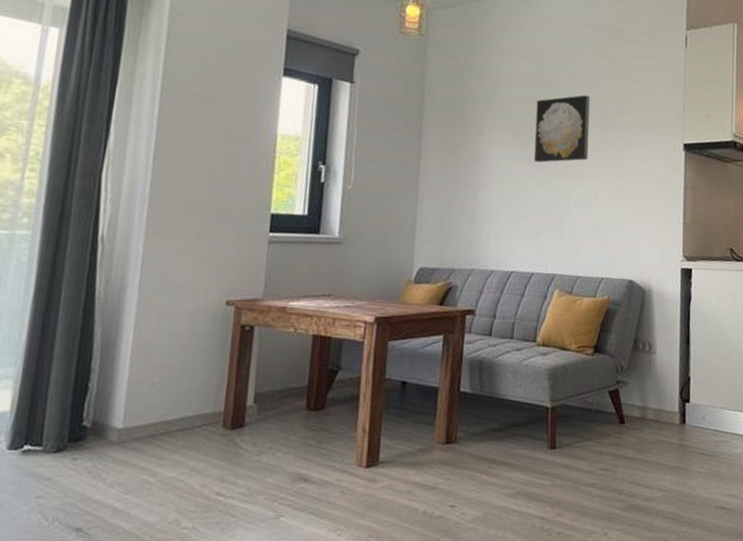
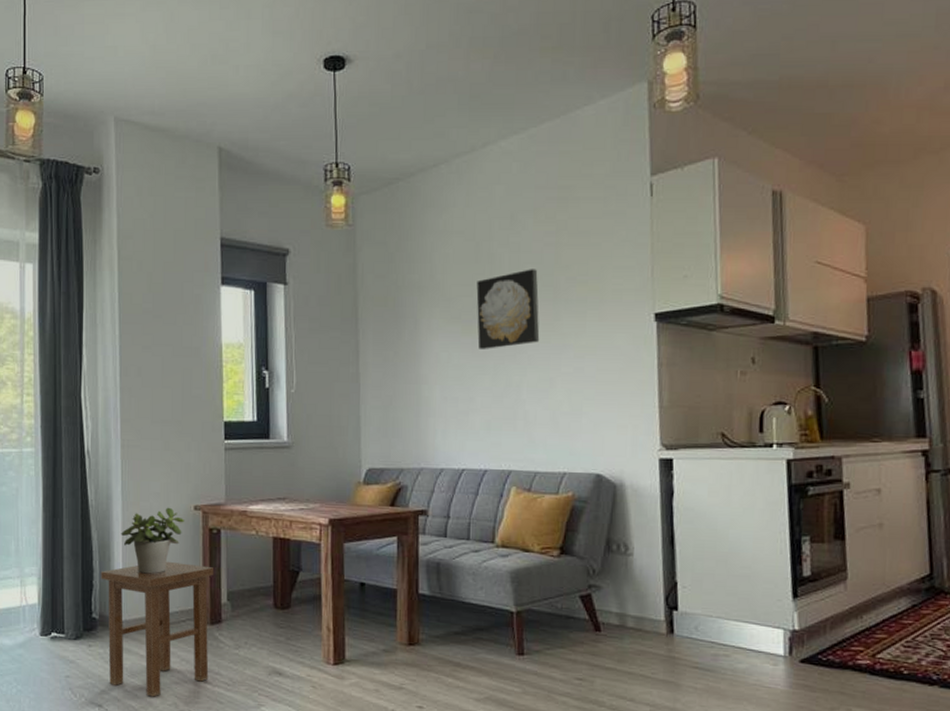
stool: none [95,360,242,515] -> present [100,561,214,697]
potted plant: none [132,301,213,375] -> present [121,507,185,574]

